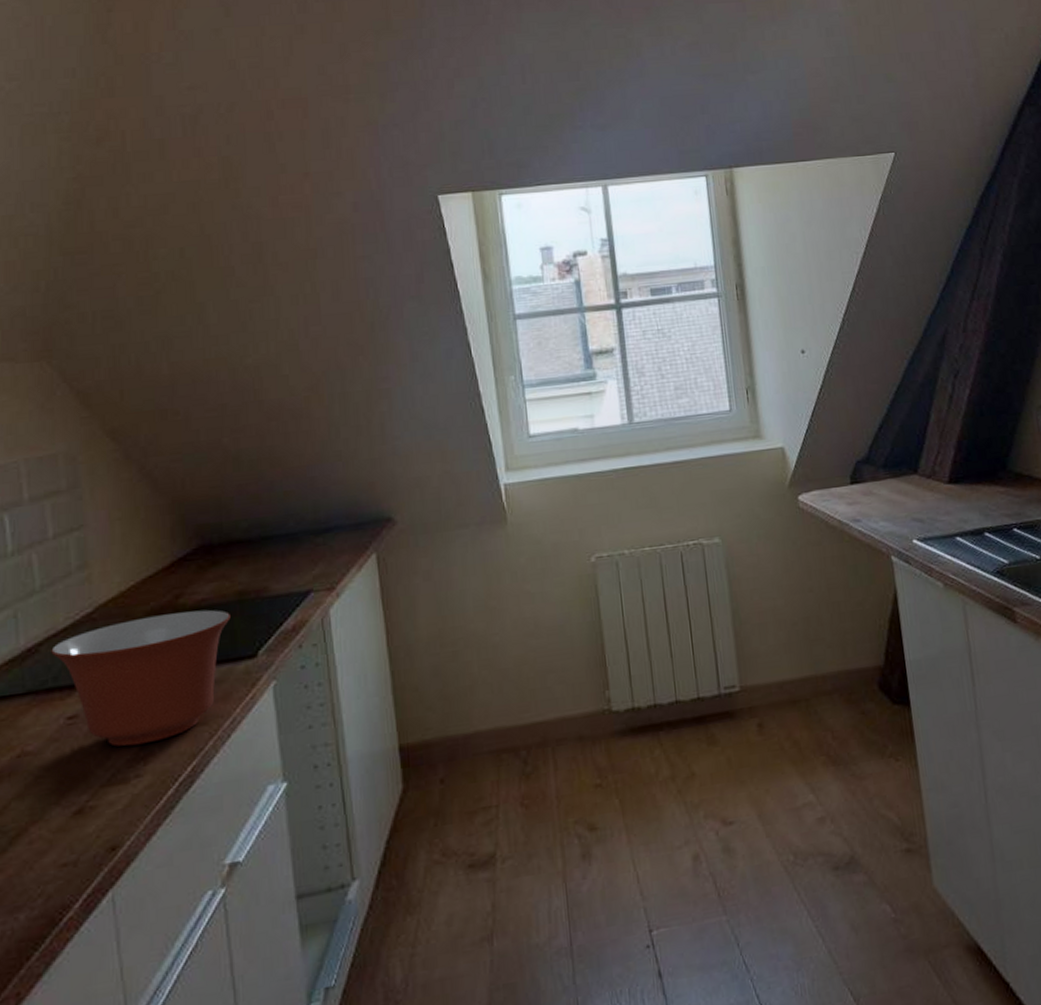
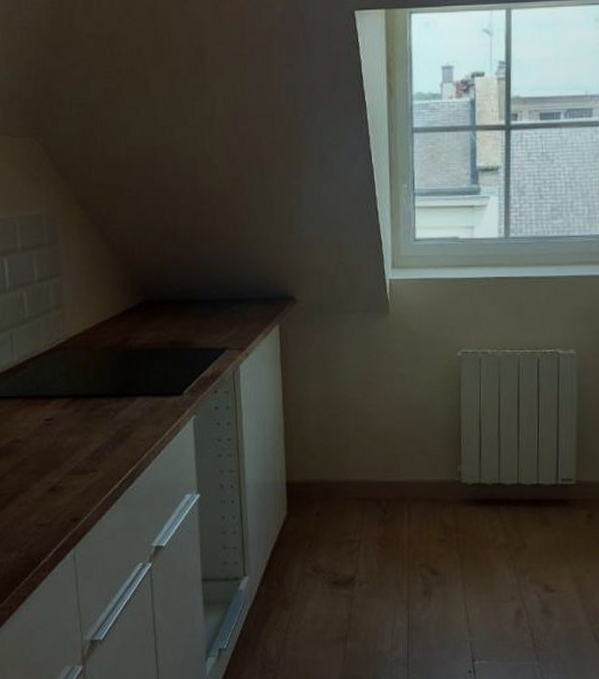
mixing bowl: present [51,609,231,747] -> none [35,352,164,448]

